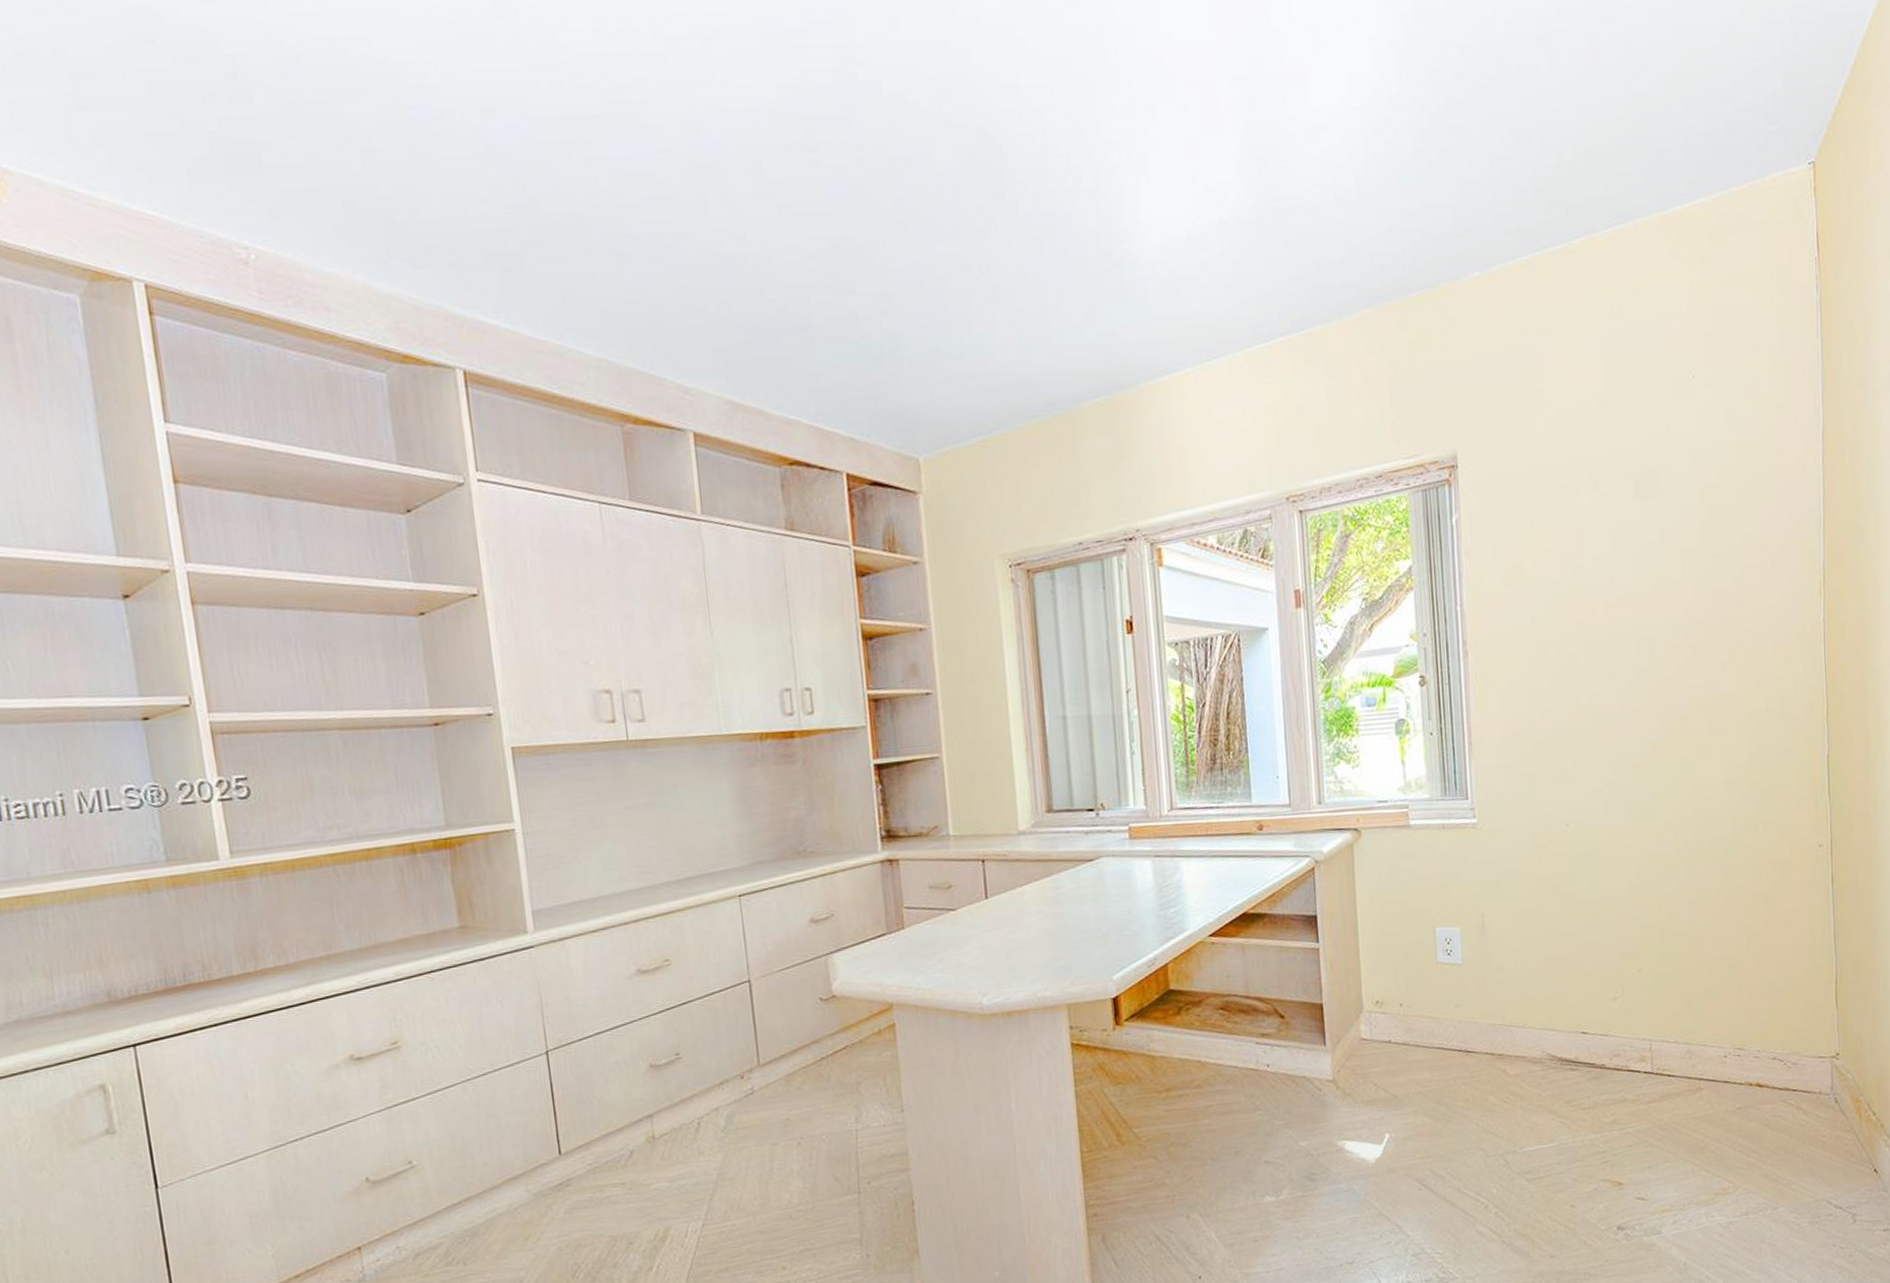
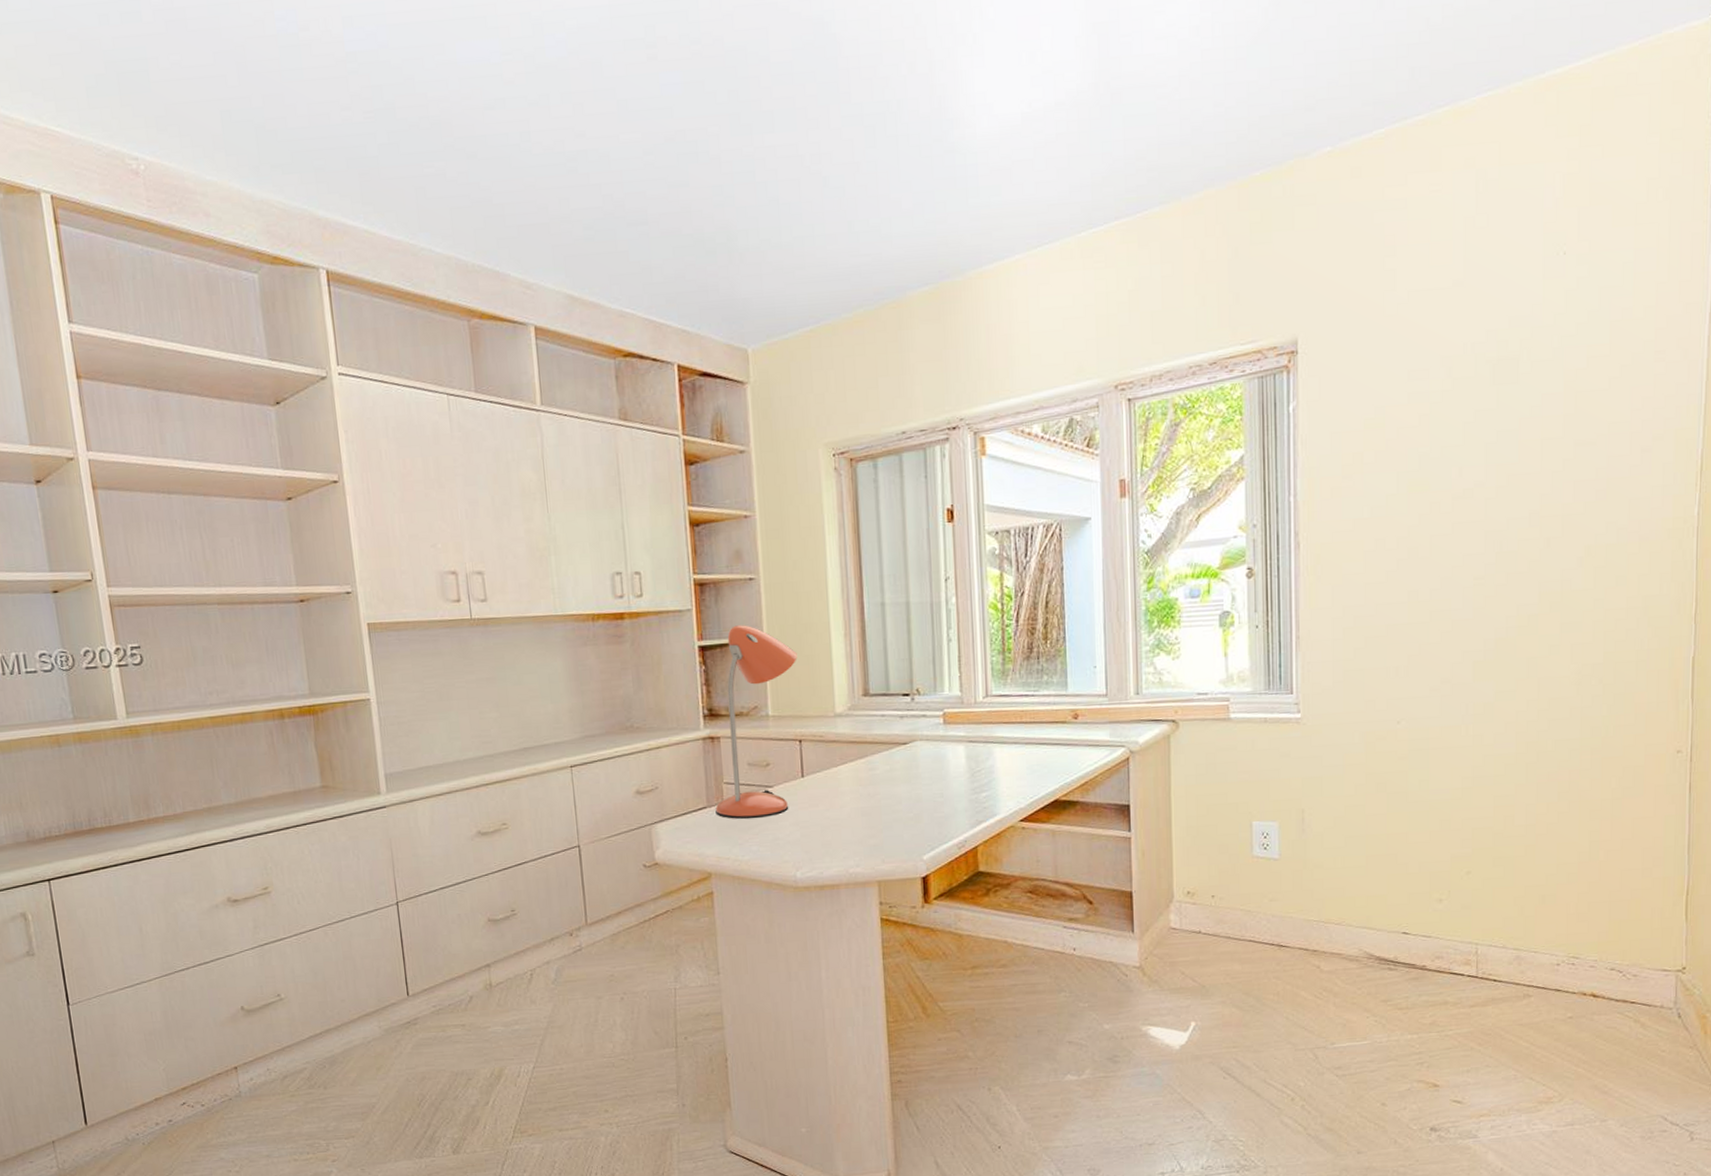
desk lamp: none [895,741,978,946] -> present [715,625,797,820]

